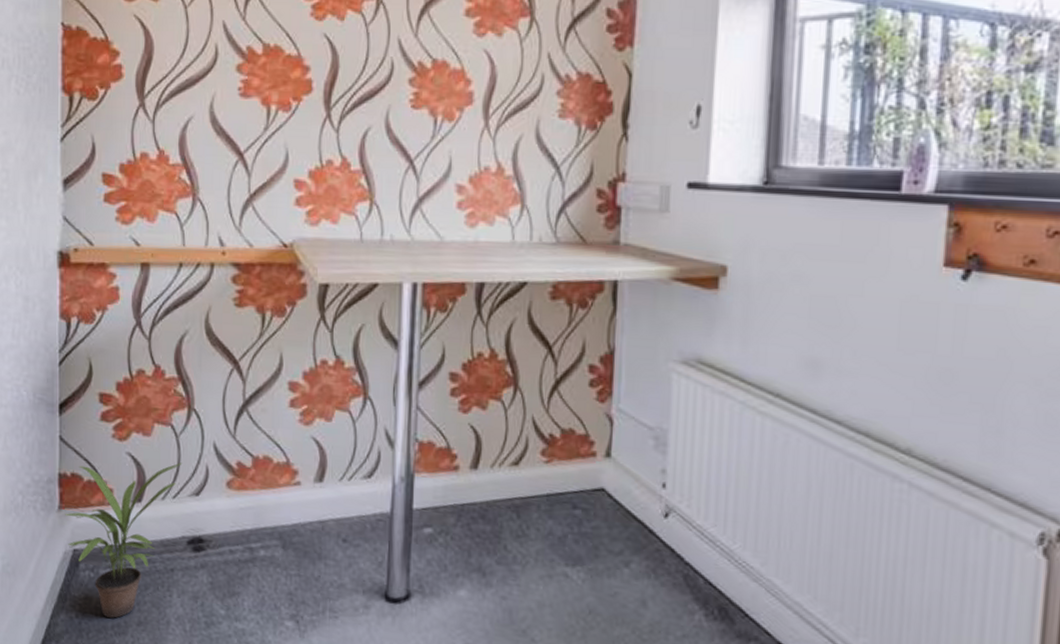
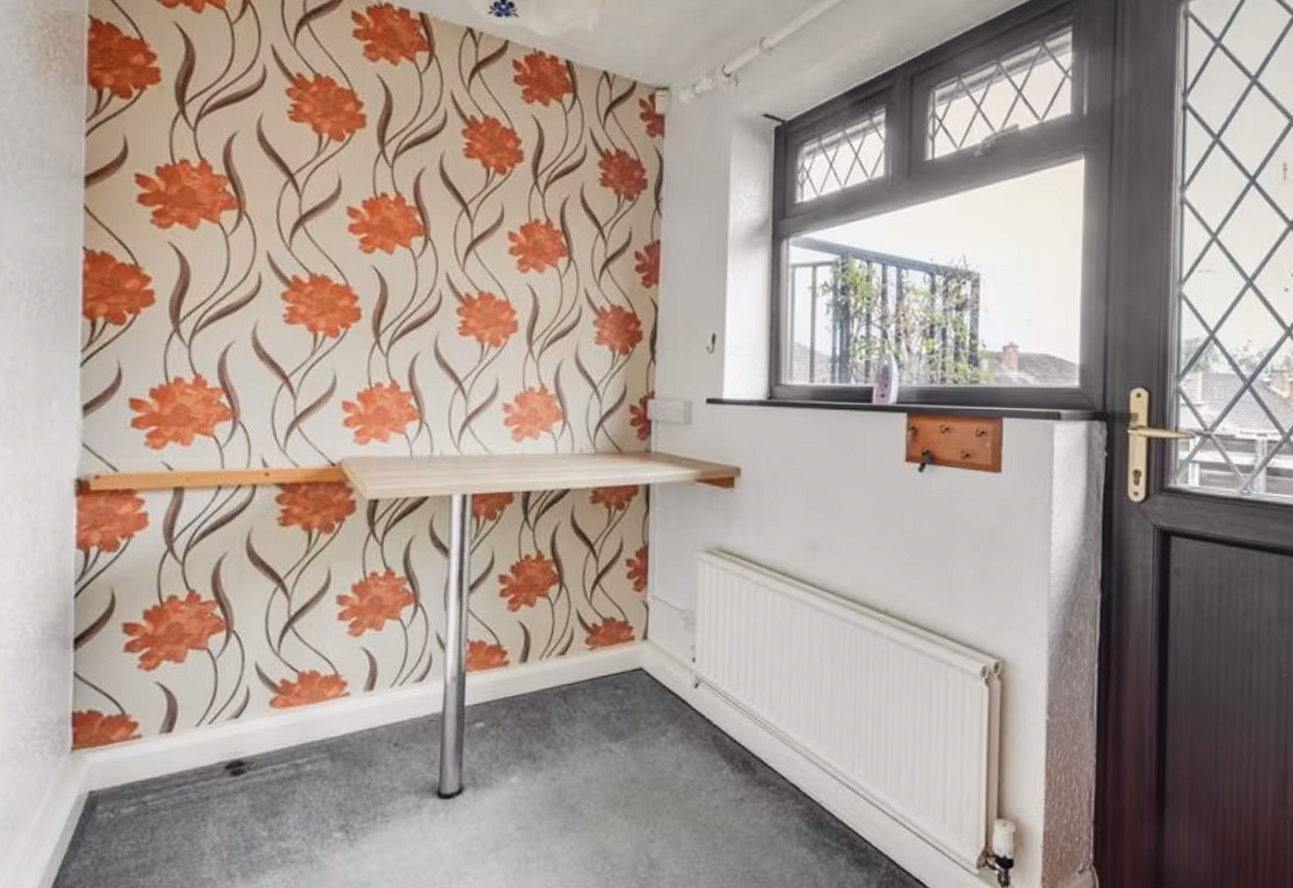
potted plant: present [65,462,182,619] -> none [79,686,220,858]

